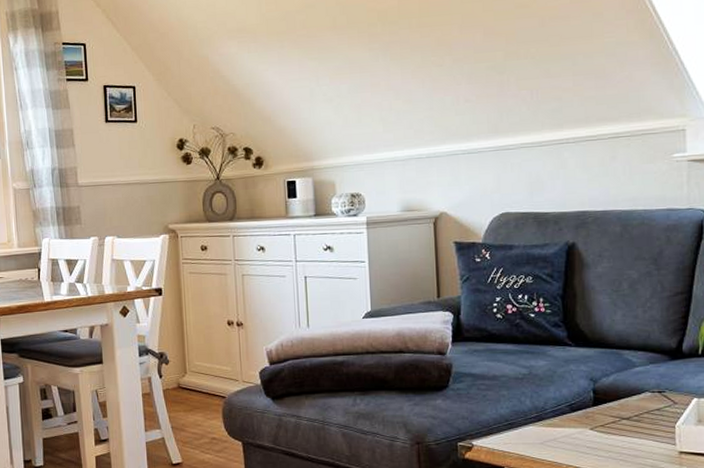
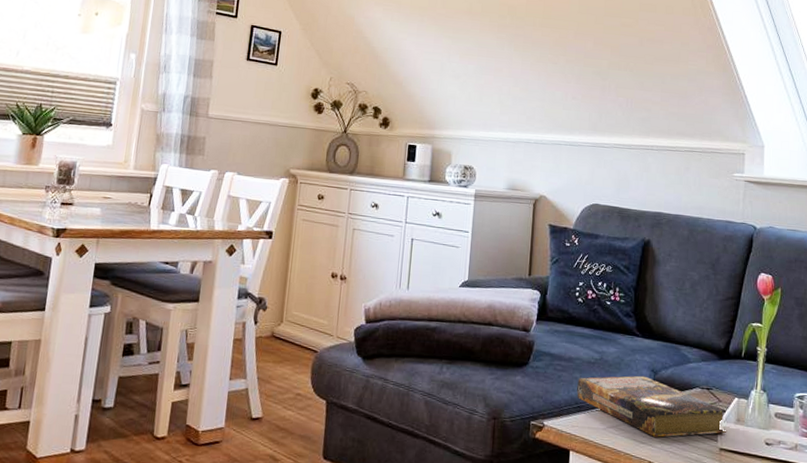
book: none [505,386,687,446] -> present [577,375,727,438]

